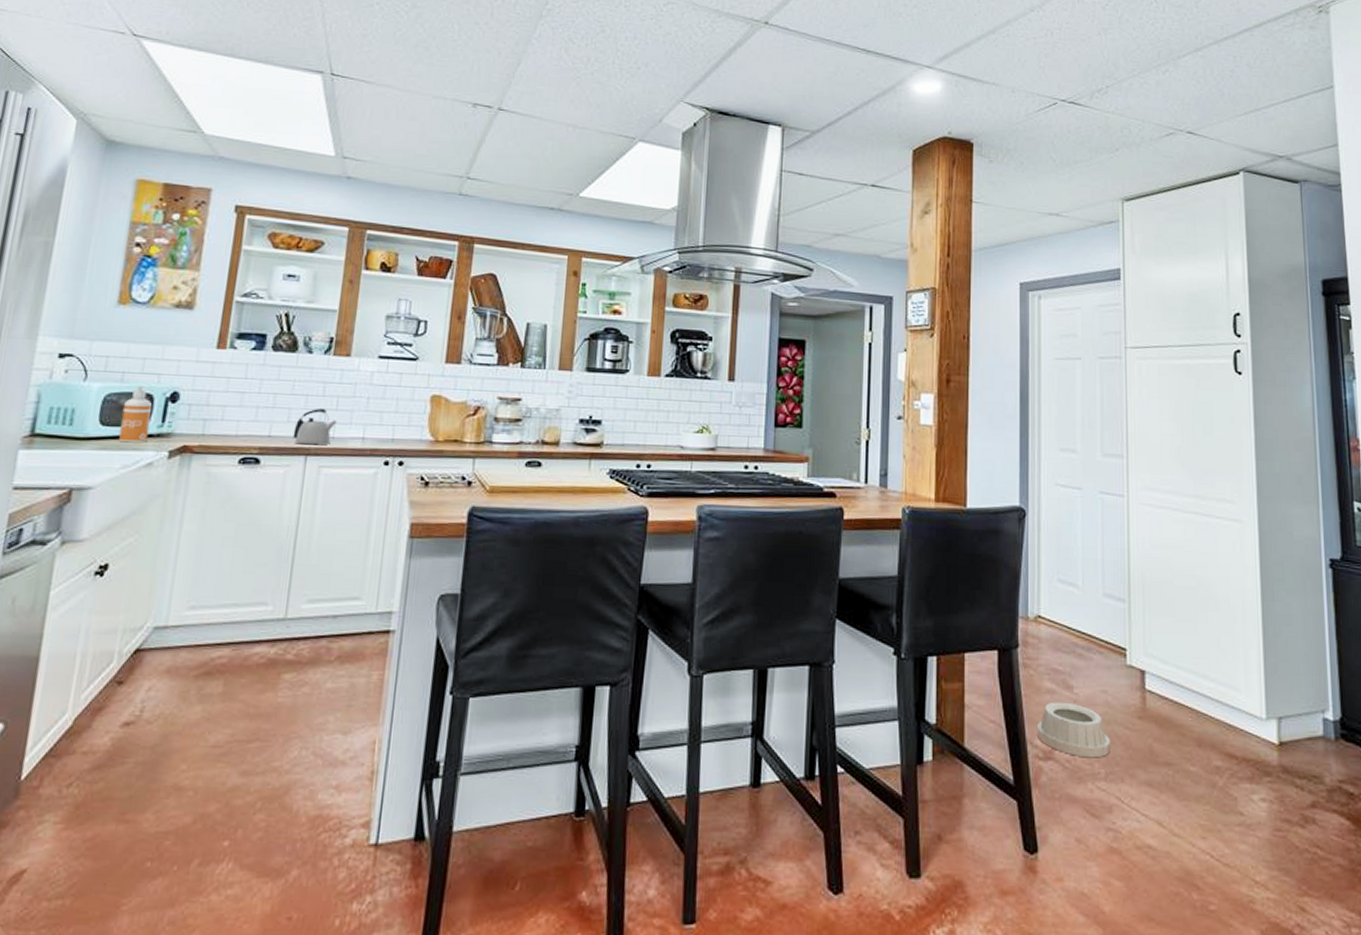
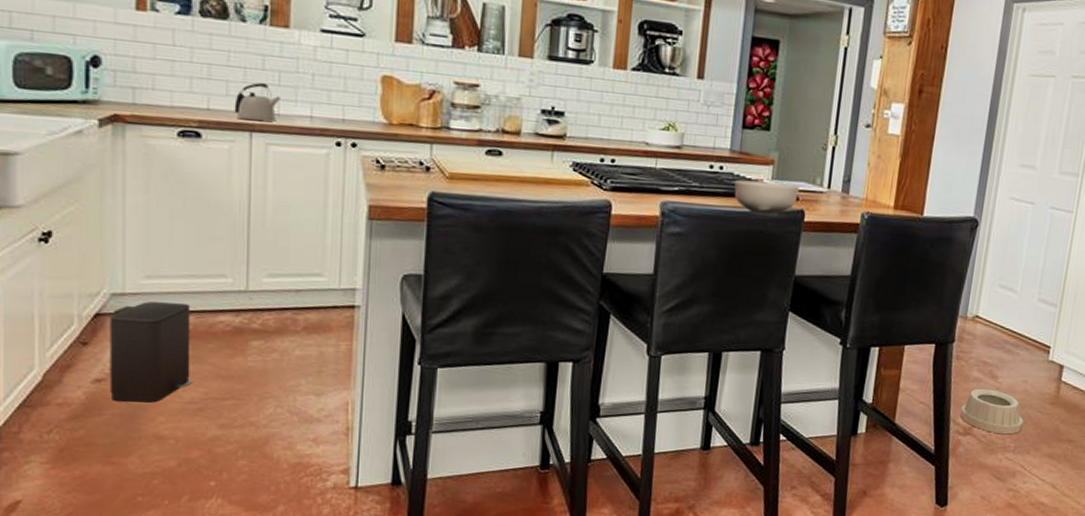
soap dispenser: present [118,385,153,443] -> none [38,45,73,109]
pedal bin: none [136,634,229,748] -> present [110,301,193,403]
bowl: none [769,479,836,516] -> present [733,179,800,217]

